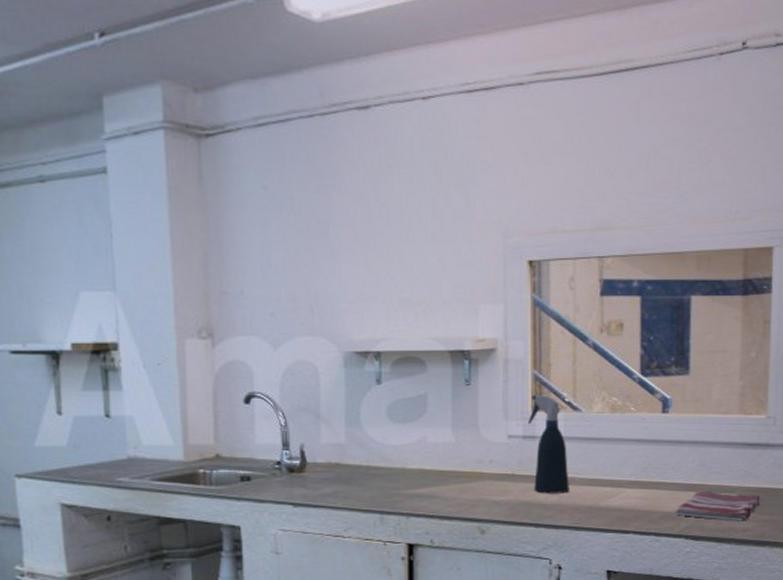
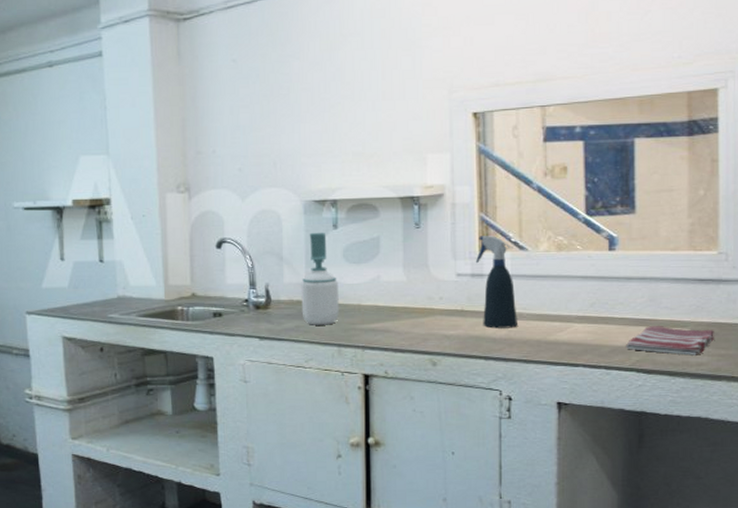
soap bottle: none [340,388,382,491] -> present [301,233,339,325]

